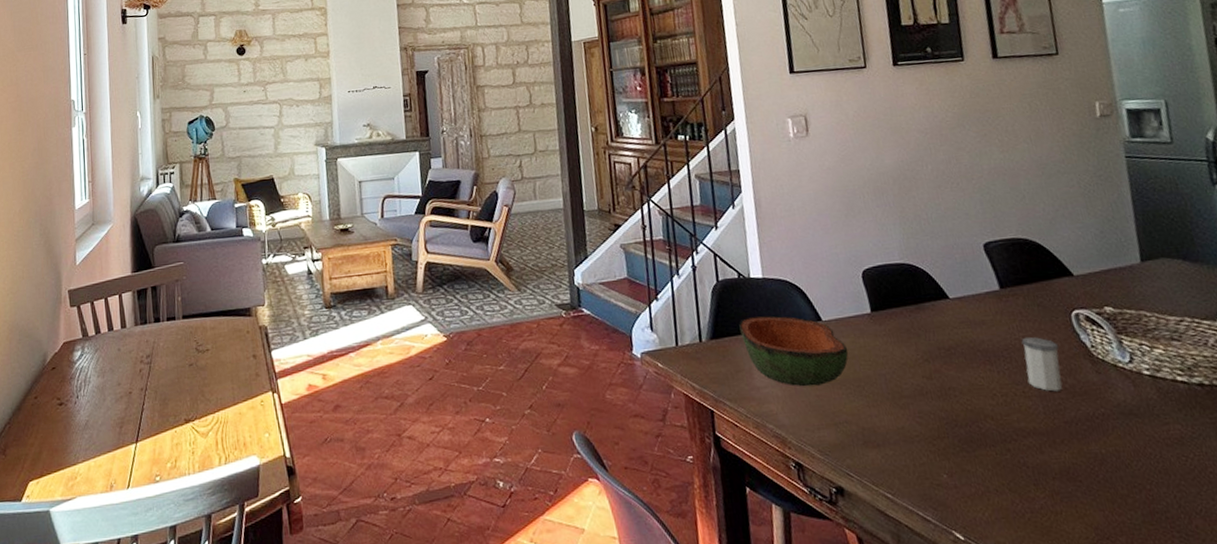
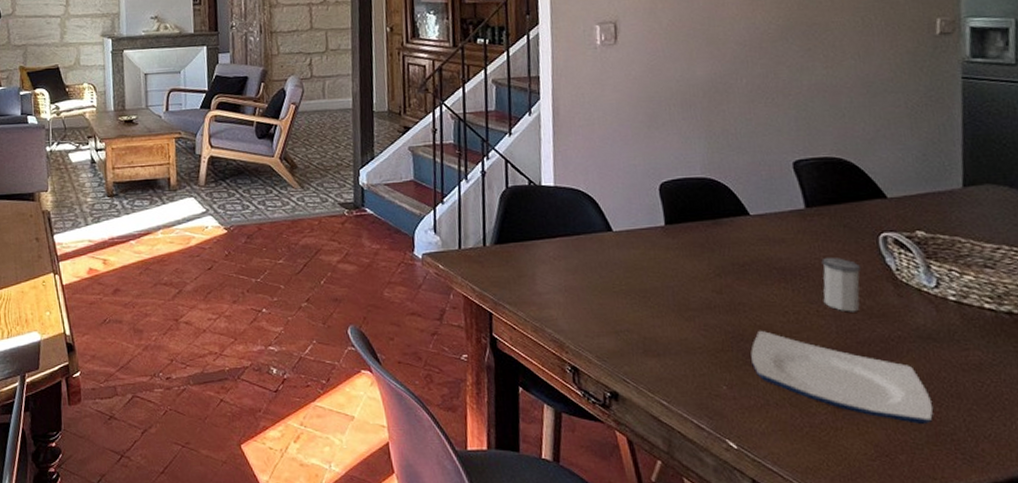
bowl: present [739,315,849,387] -> none [525,223,637,295]
plate: none [965,414,1146,503] -> present [750,330,934,424]

